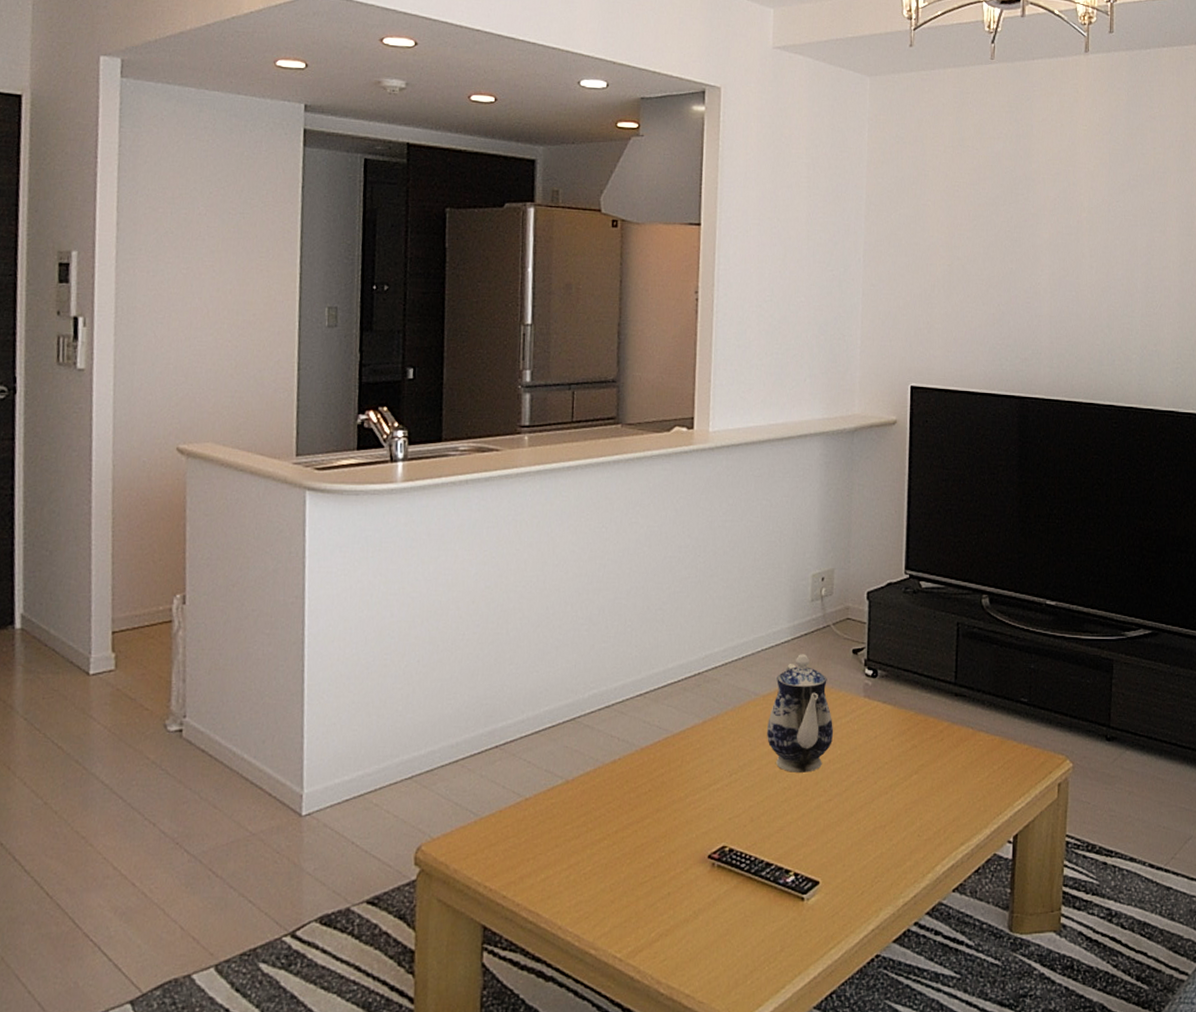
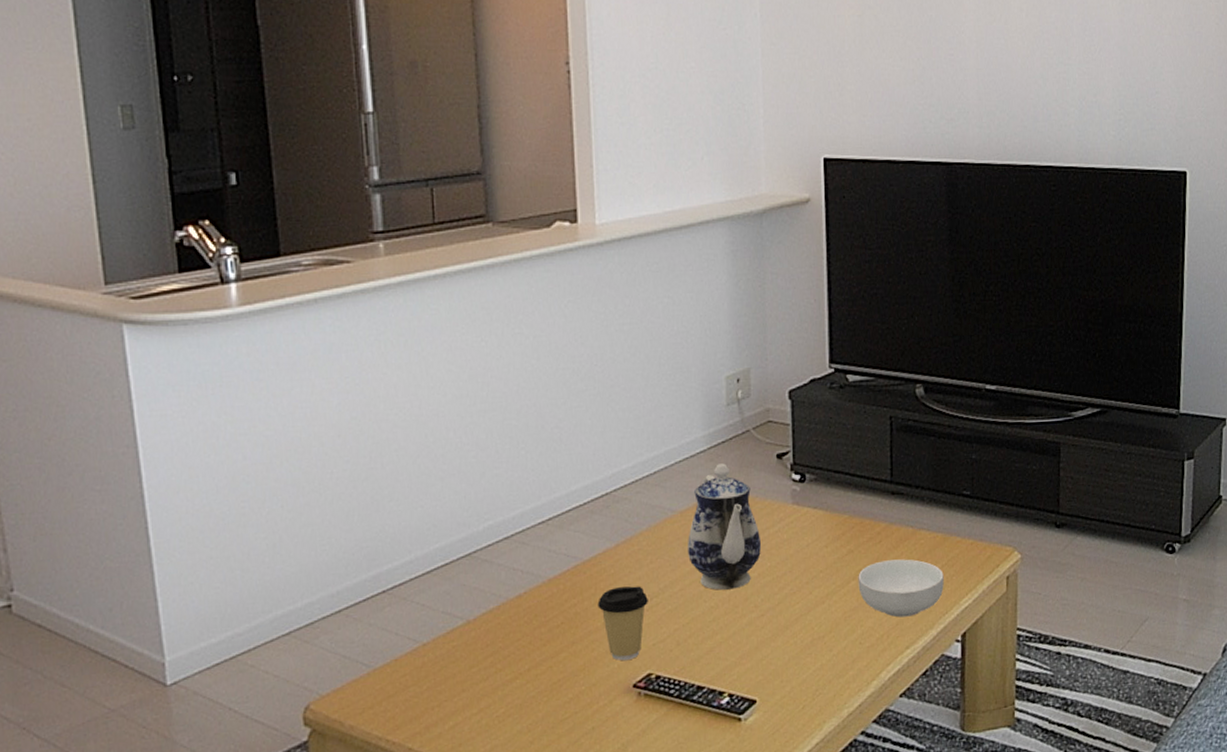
coffee cup: none [682,762,728,832] -> present [597,586,648,661]
cereal bowl: none [919,758,999,814] -> present [858,559,944,618]

